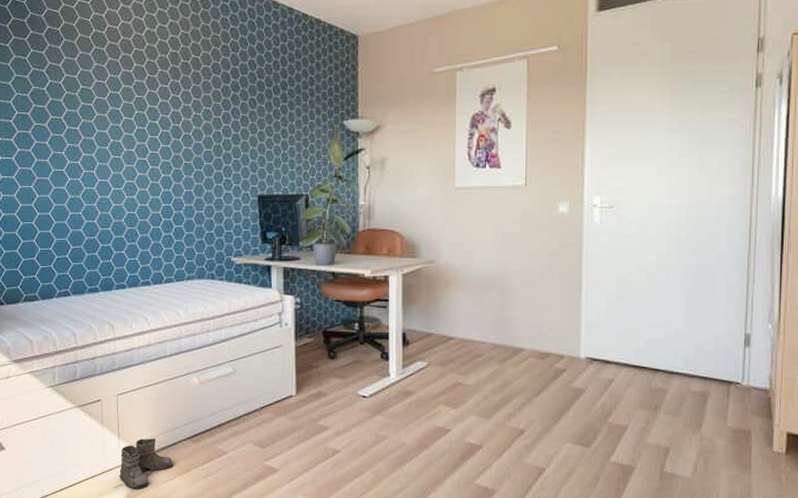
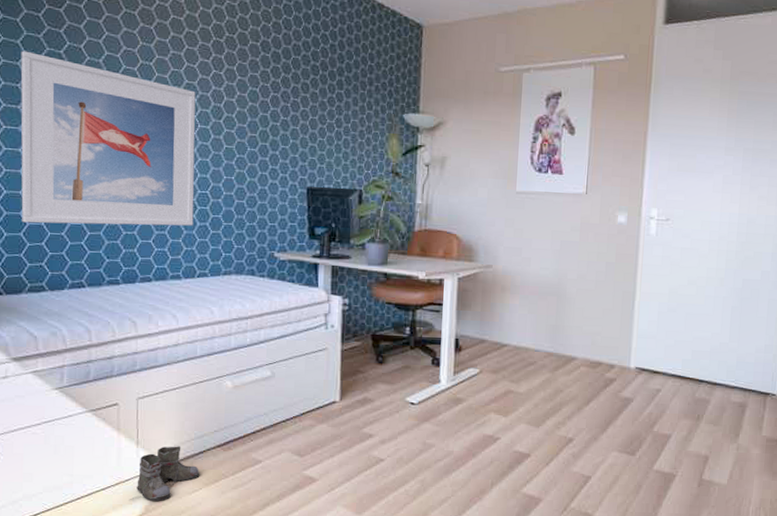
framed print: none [12,91,159,241] -> present [20,51,196,226]

